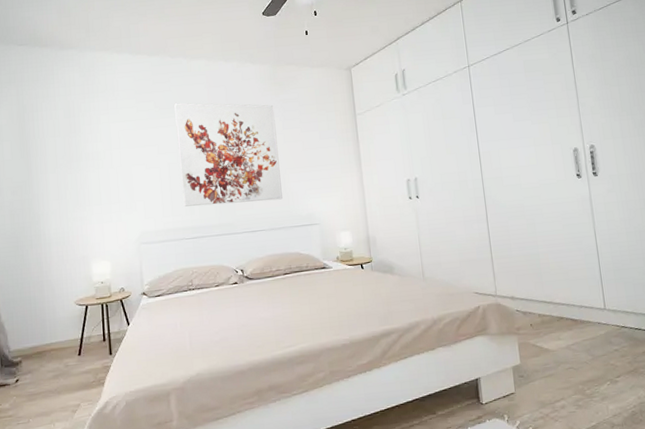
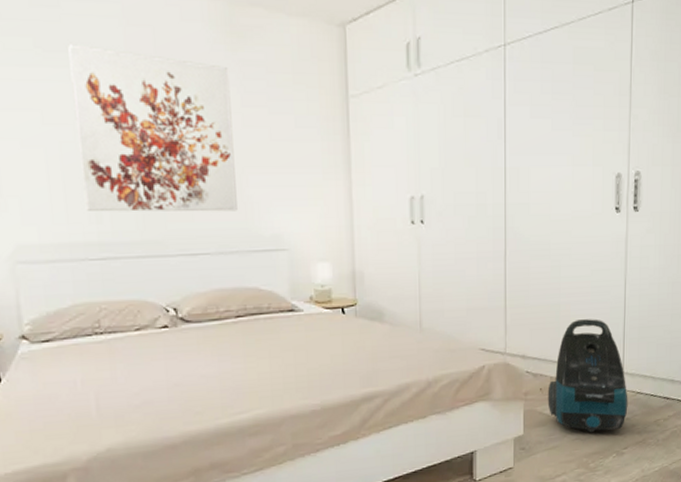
vacuum cleaner: none [537,264,615,363] -> present [547,319,628,433]

